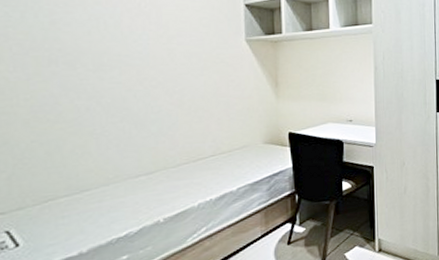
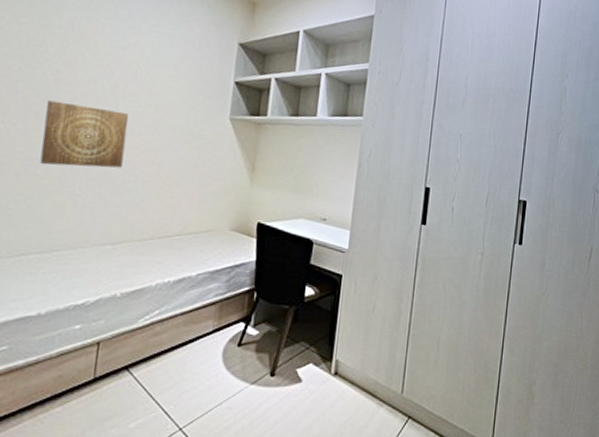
wall art: none [45,43,142,109] -> present [40,100,129,168]

